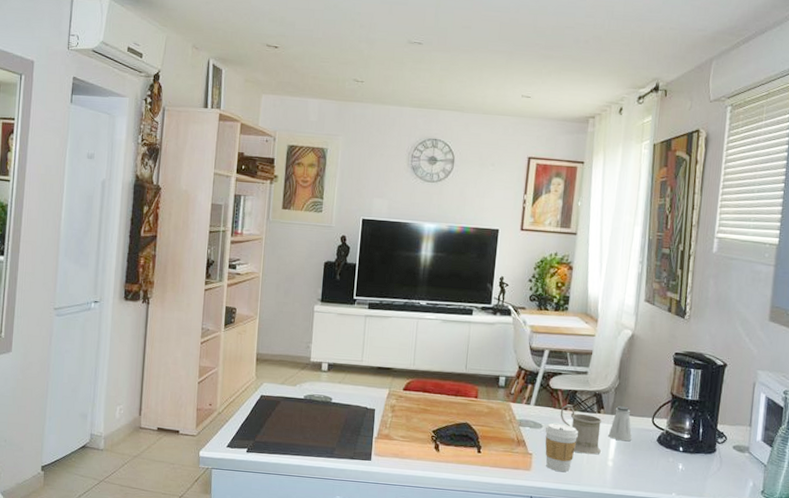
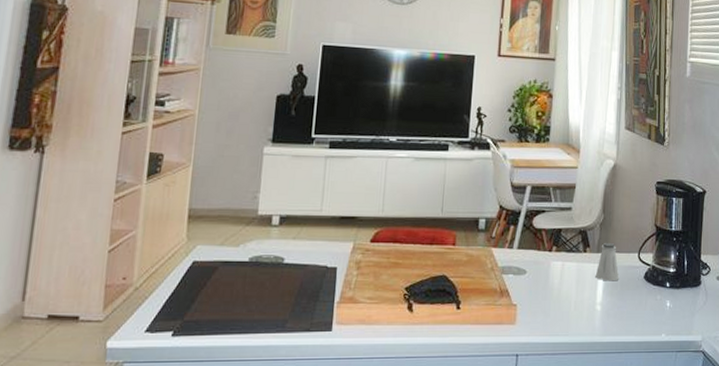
coffee cup: present [544,423,578,472] -> none [529,267,564,323]
mug: present [560,404,602,455] -> none [545,245,589,299]

